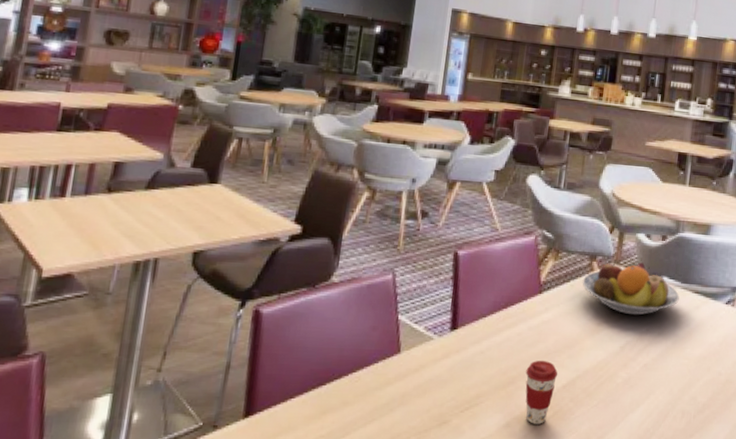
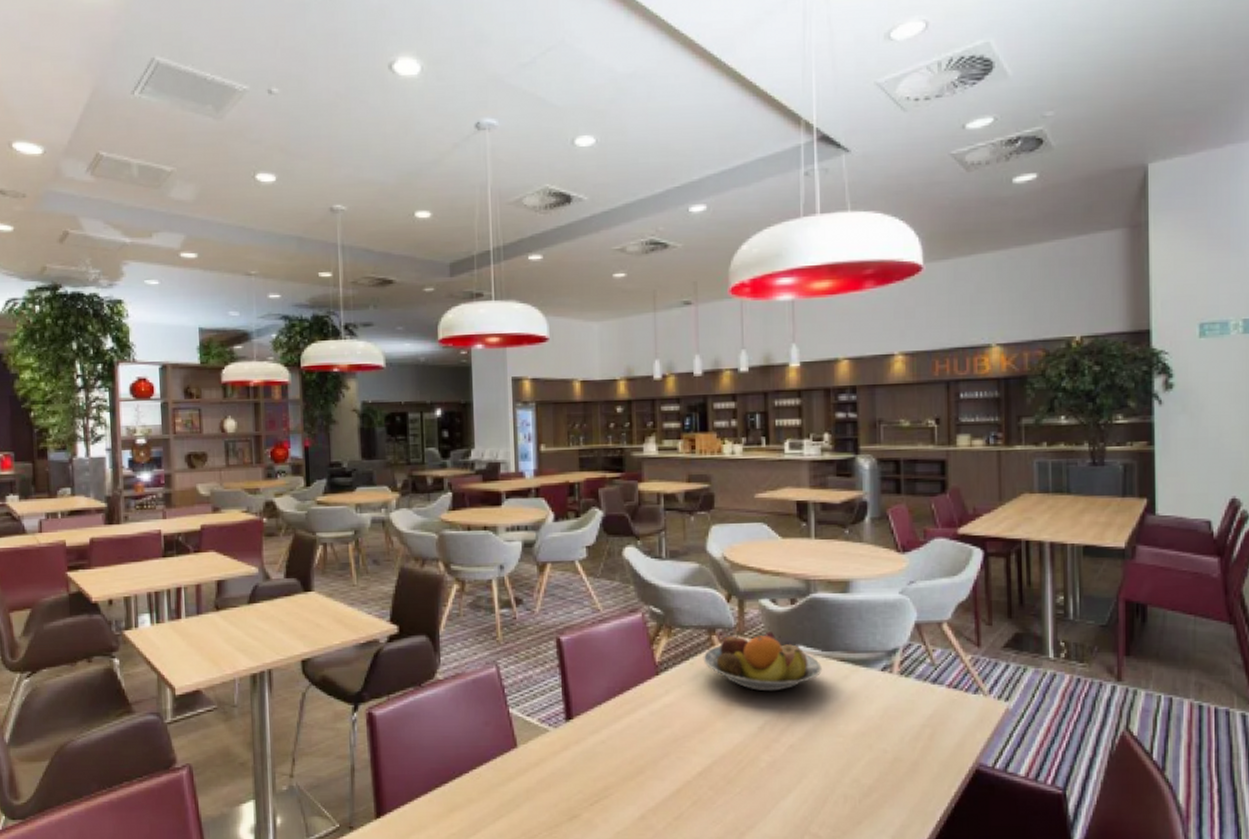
coffee cup: present [525,361,558,424] -> none [654,747,691,815]

